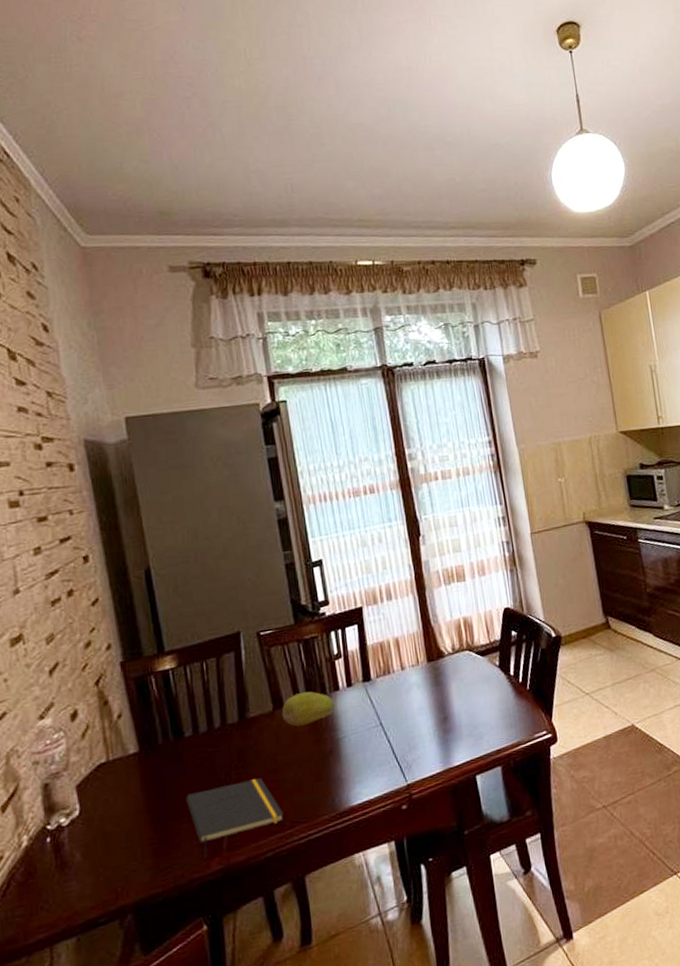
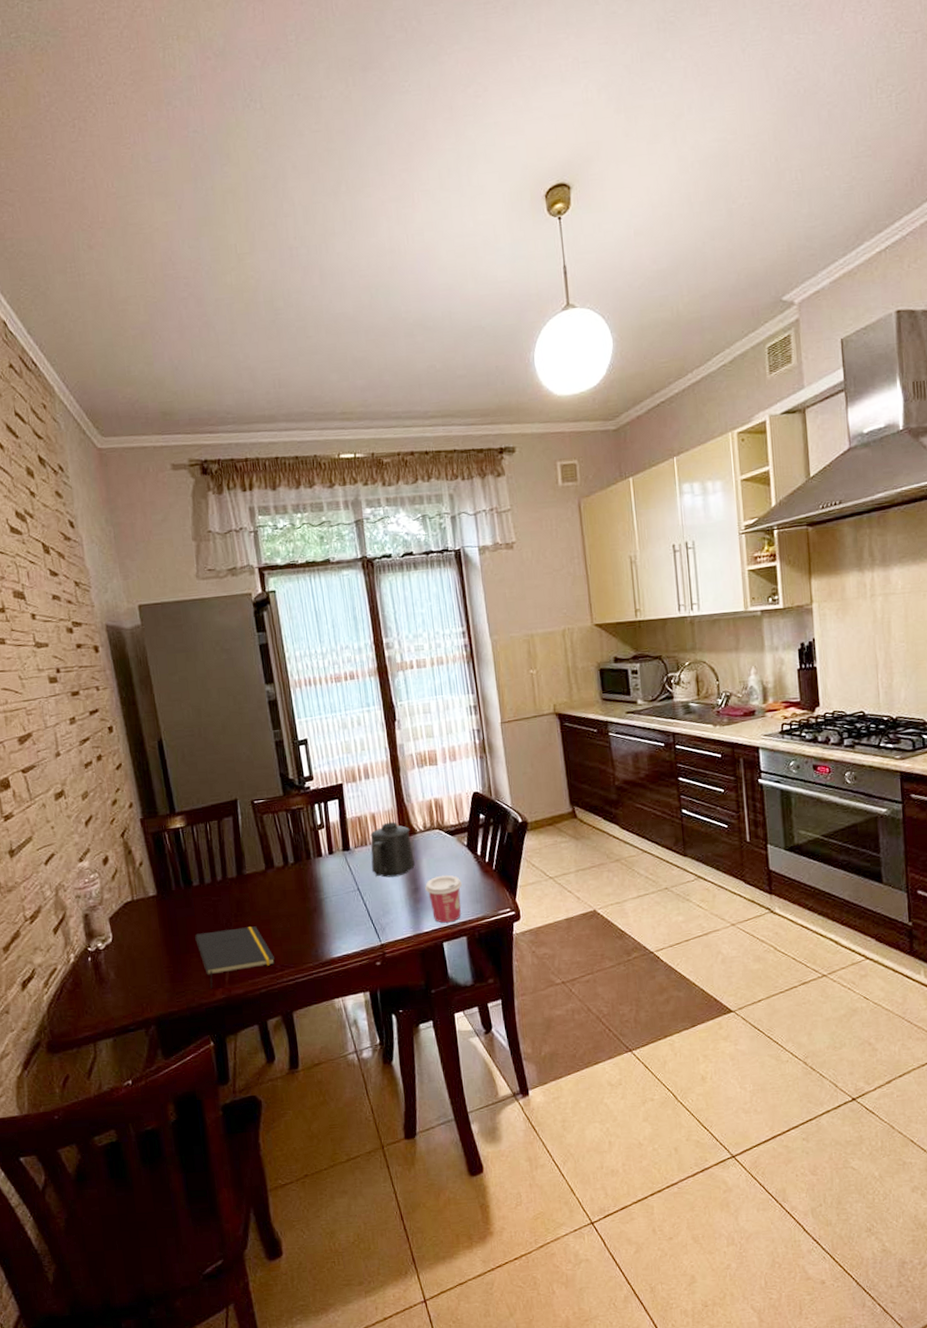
fruit: present [281,691,335,727] -> none [272,855,318,885]
mug: none [393,645,443,709] -> present [370,821,415,878]
cup: none [455,699,495,754] -> present [425,874,462,923]

